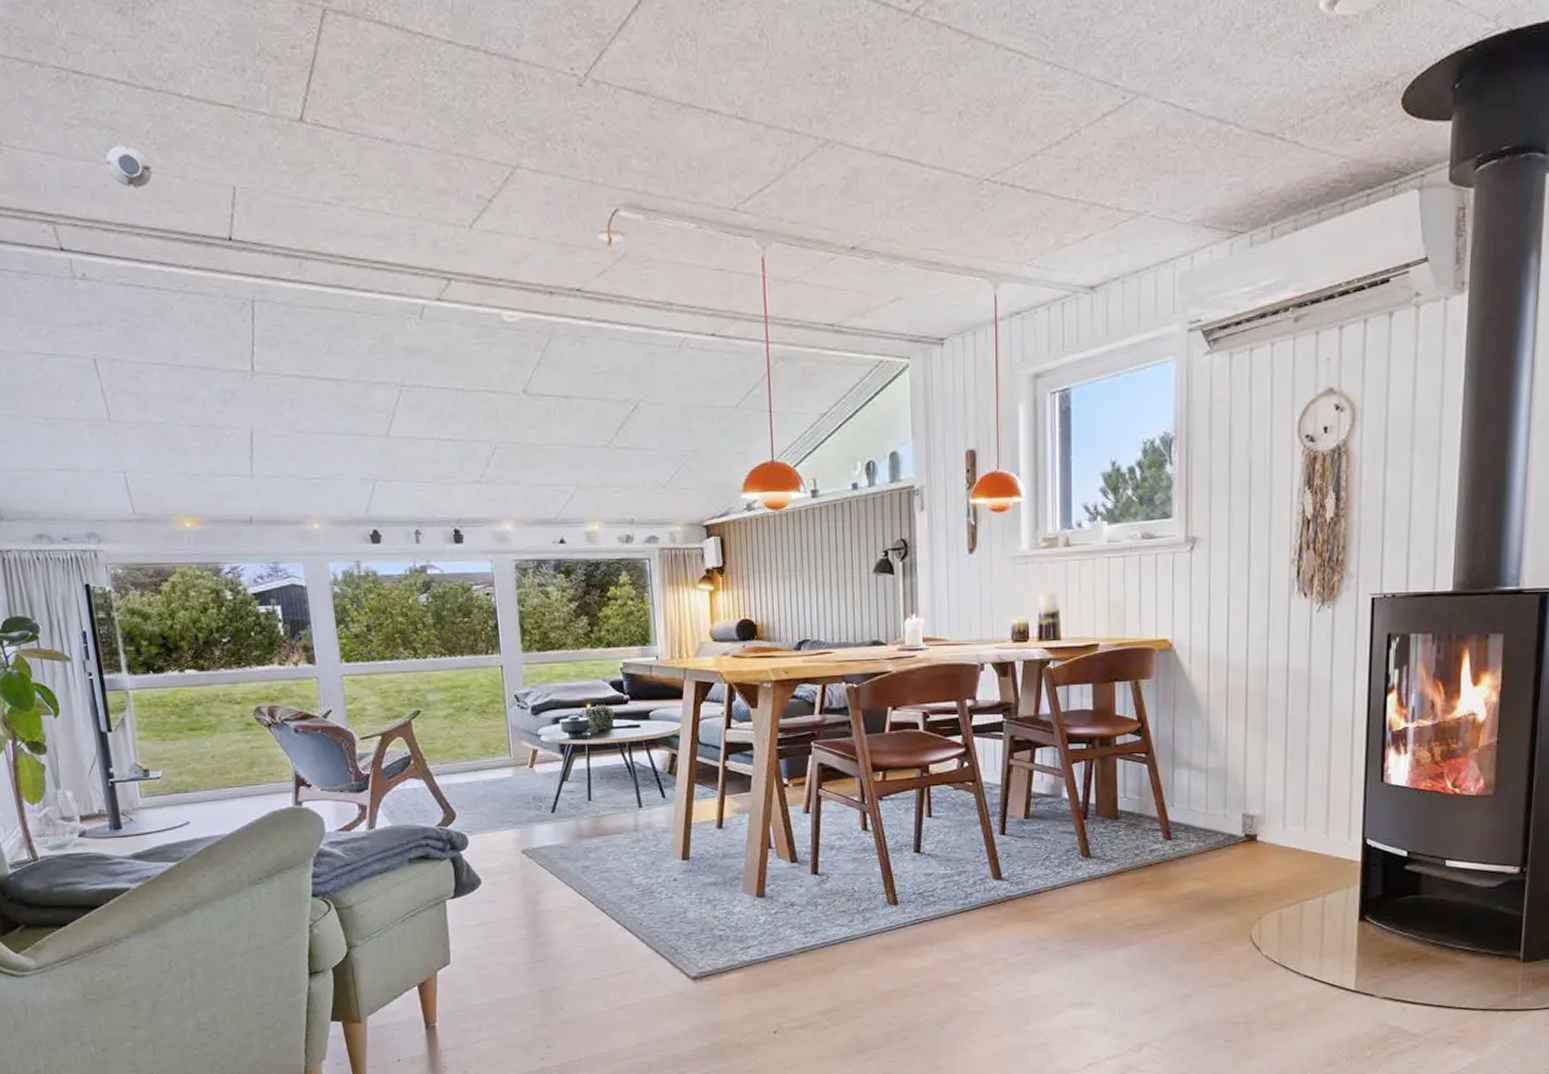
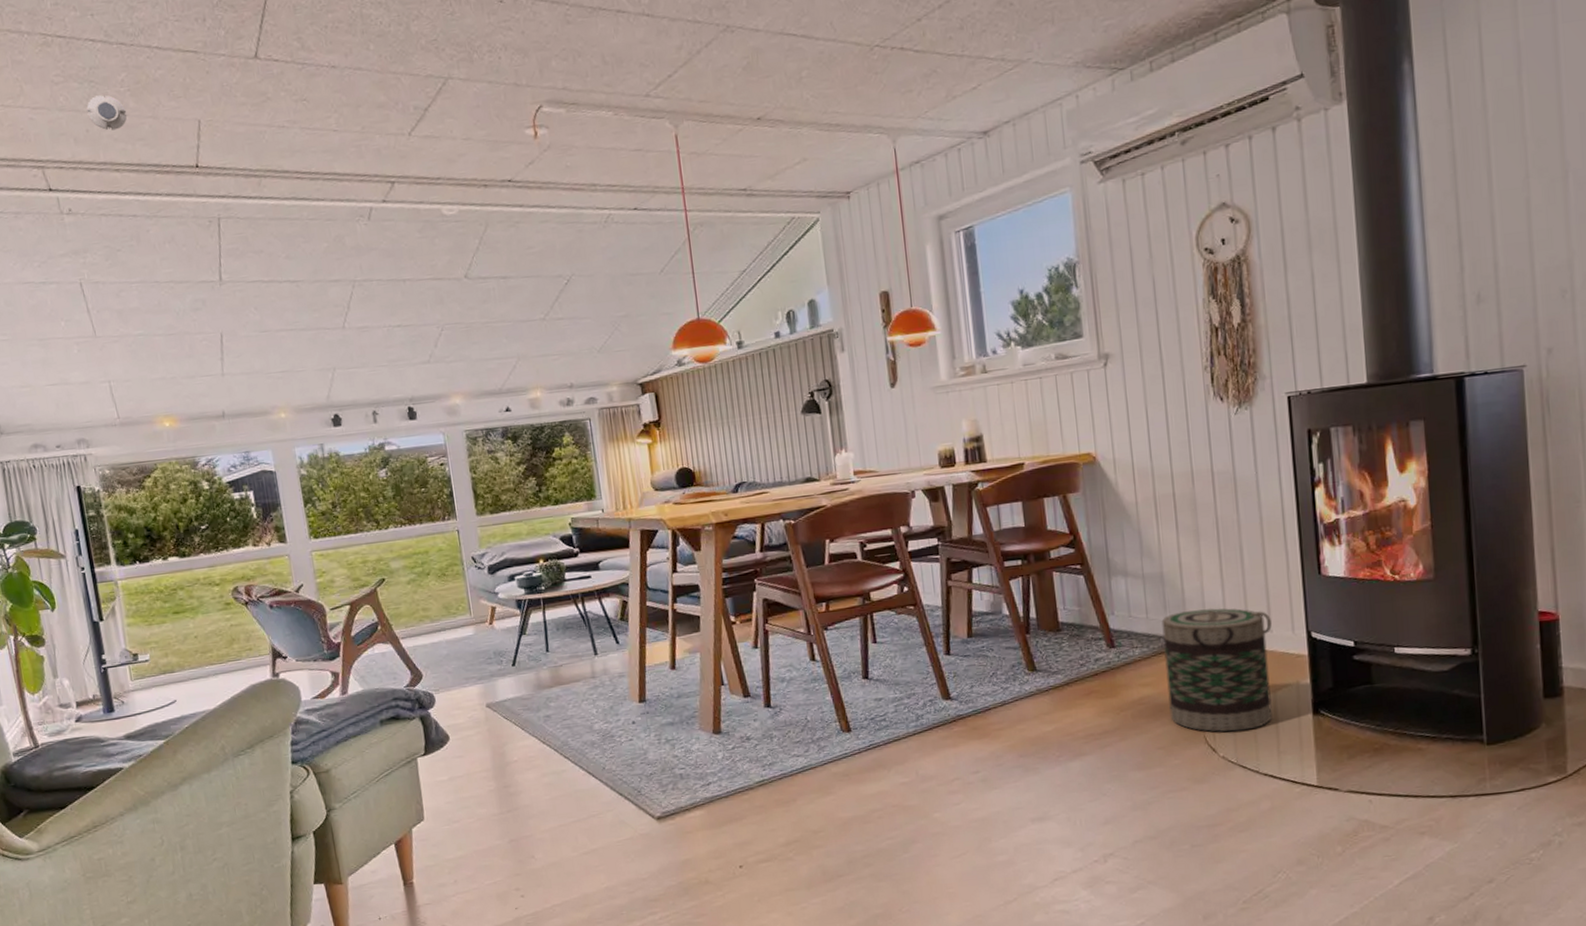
basket: none [1219,808,1329,932] -> present [1161,607,1273,732]

